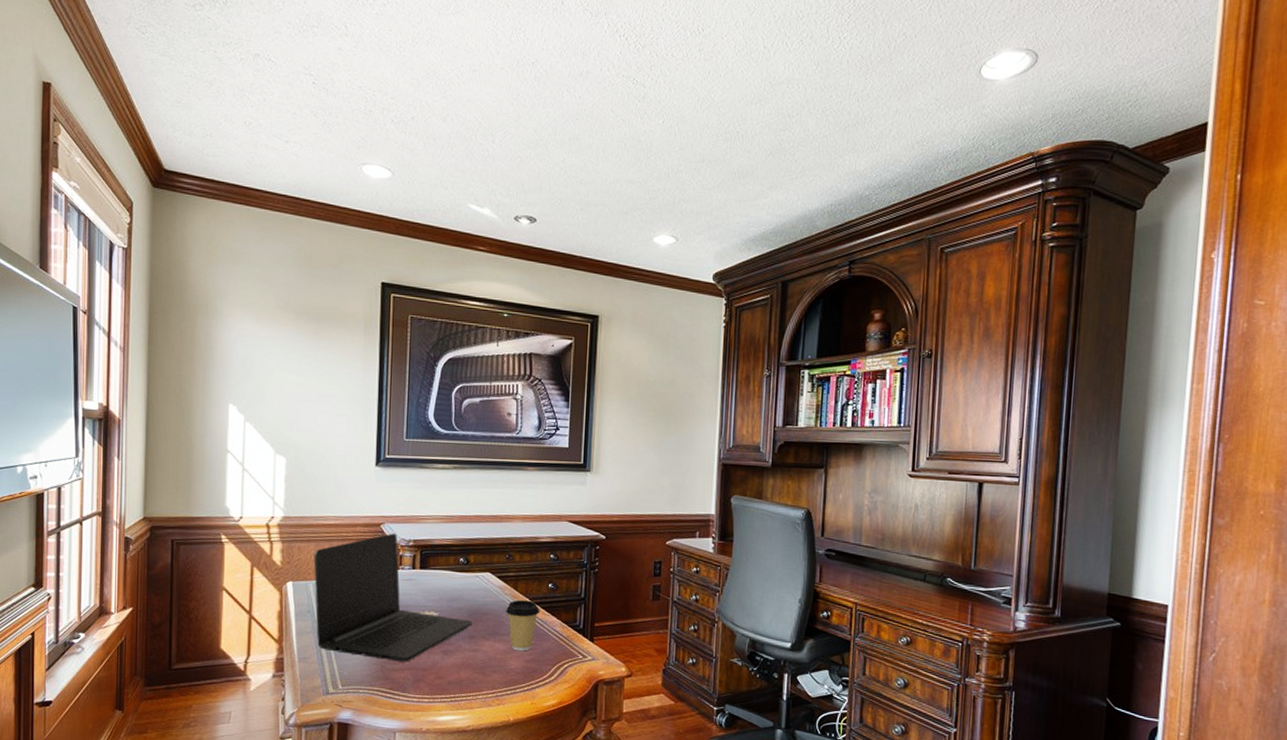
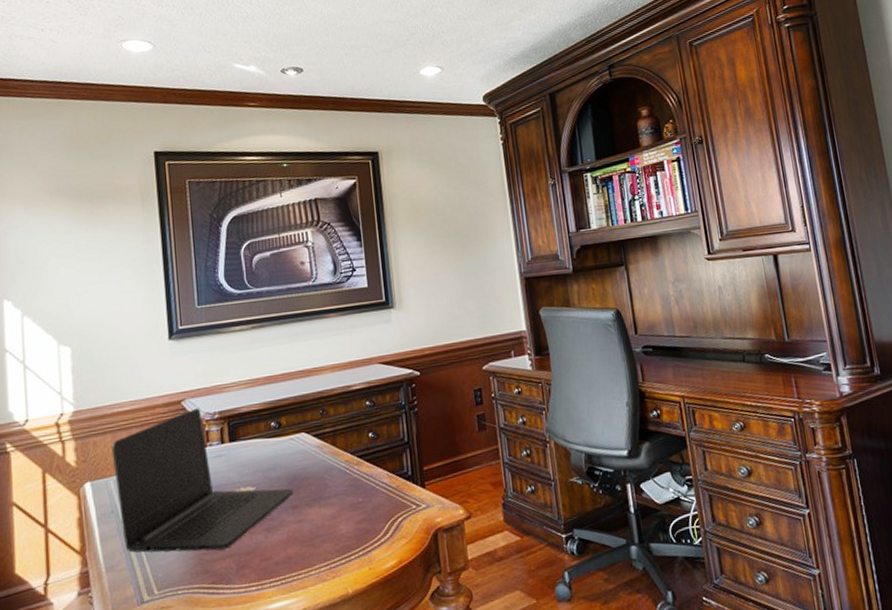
coffee cup: present [506,599,540,651] -> none [327,454,364,513]

